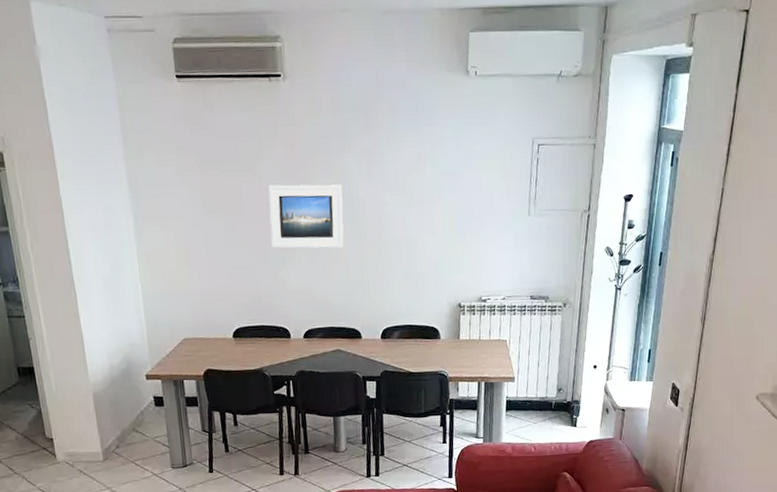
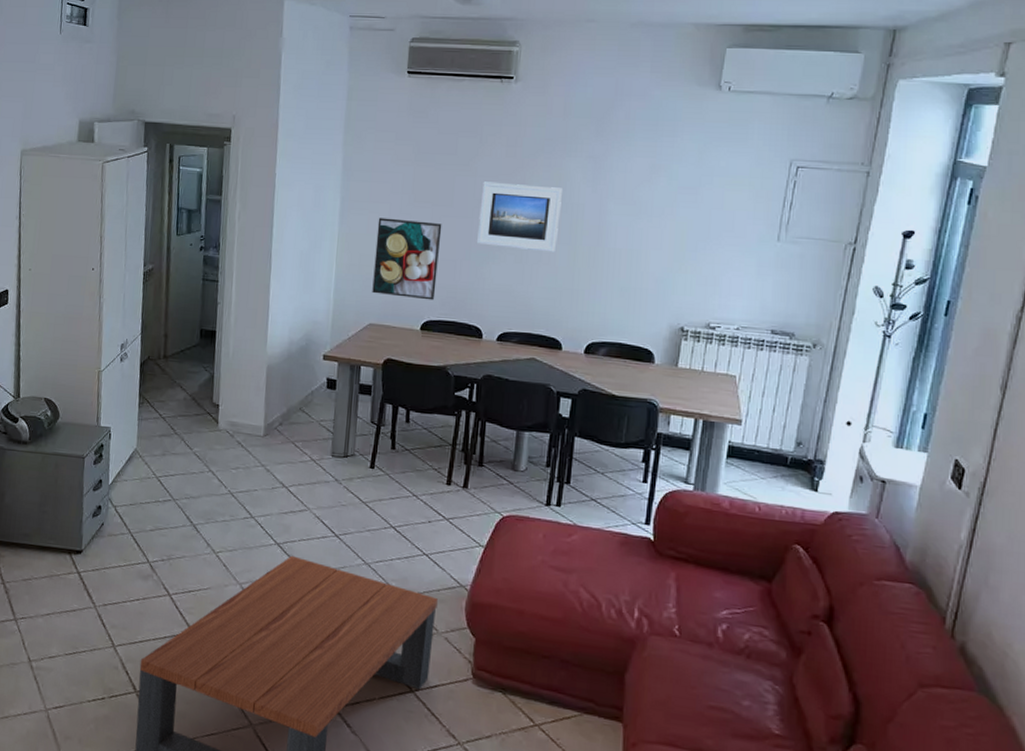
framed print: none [174,231,242,309] -> present [372,218,442,300]

